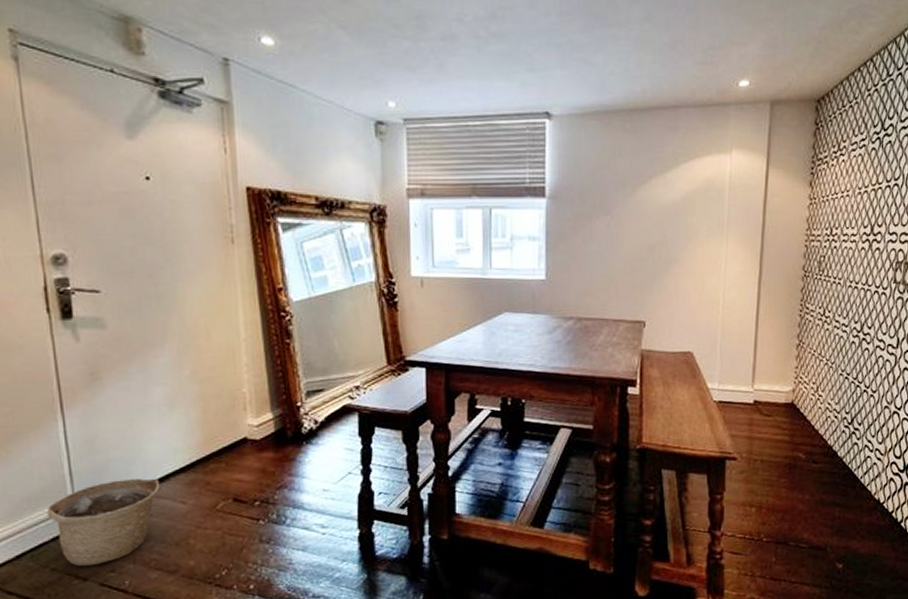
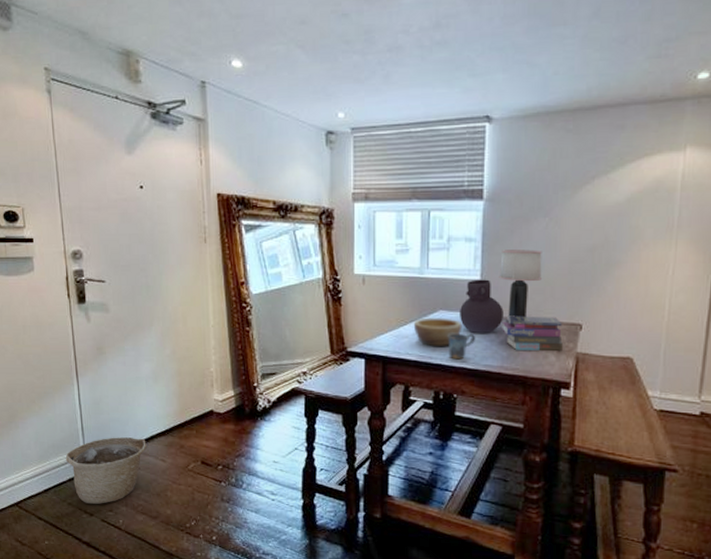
bowl: none [477,320,529,351] -> present [413,317,463,347]
mug: none [513,335,543,363] -> present [447,333,476,360]
vase: none [526,279,570,335] -> present [460,279,504,333]
table lamp: none [563,248,605,322] -> present [498,249,542,322]
books: none [568,314,628,351] -> present [502,315,563,351]

